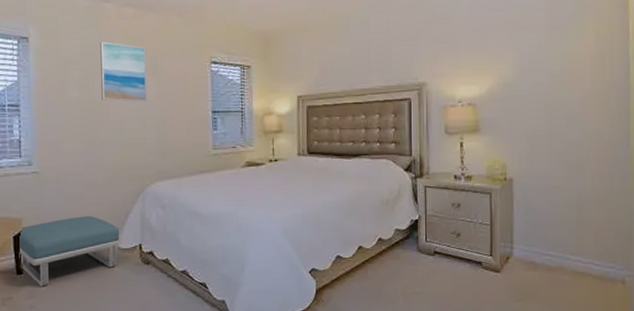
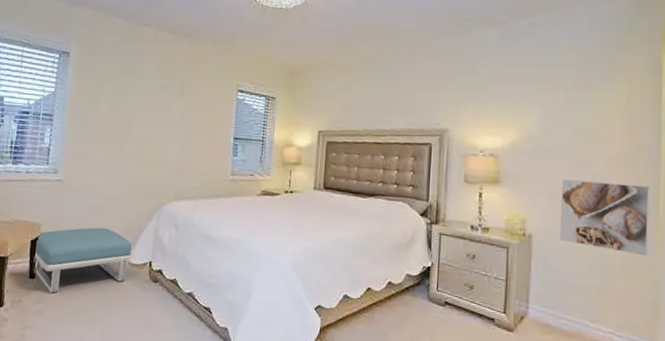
wall art: present [100,41,148,101] -> none [130,62,178,122]
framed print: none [539,120,621,188] -> present [560,179,650,256]

